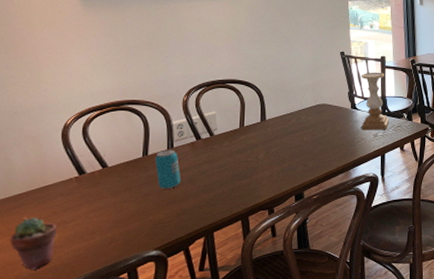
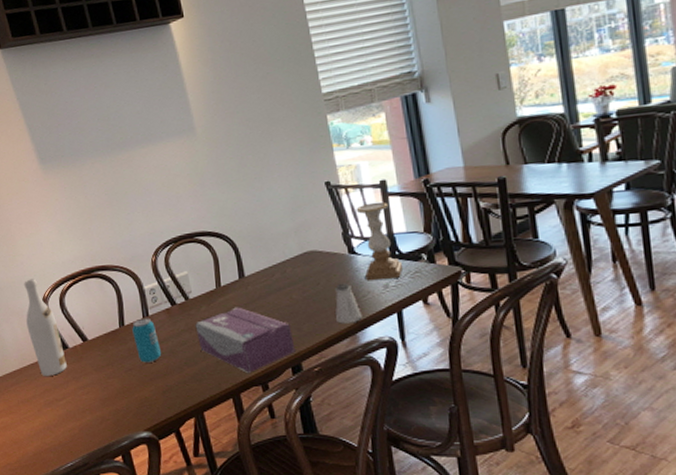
potted succulent: present [10,217,58,270] -> none [12,395,52,449]
wine bottle: none [41,106,81,199] -> present [24,278,67,376]
tissue box: none [216,144,300,200] -> present [195,307,296,374]
saltshaker: none [336,131,355,162] -> present [335,283,362,324]

